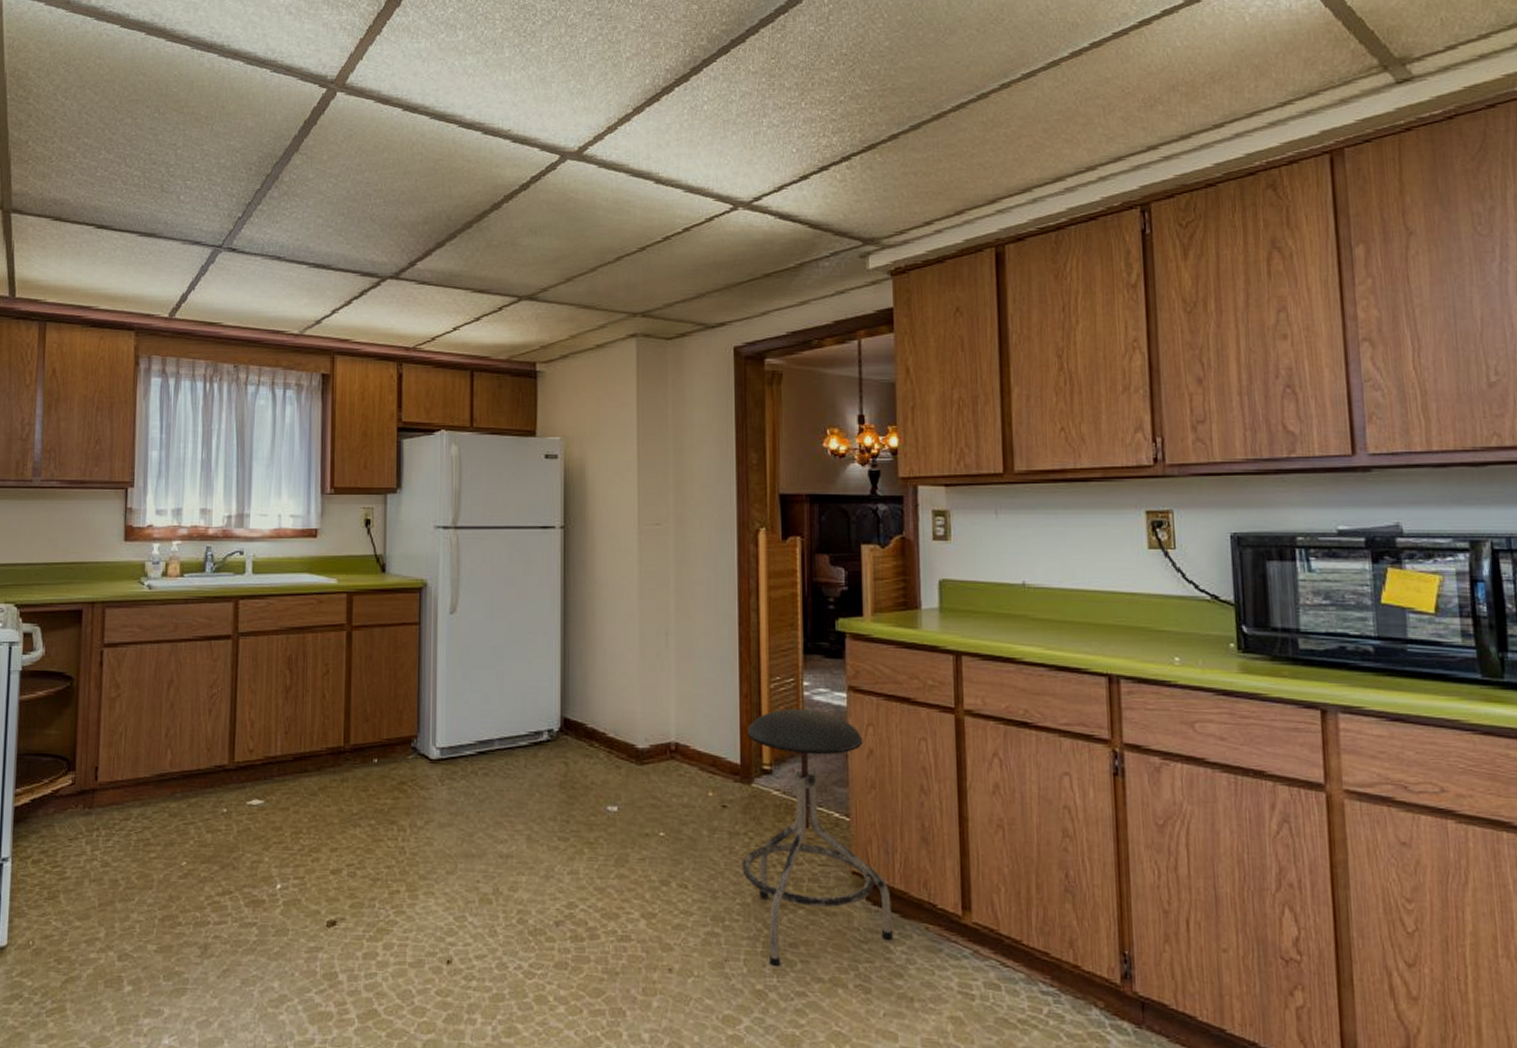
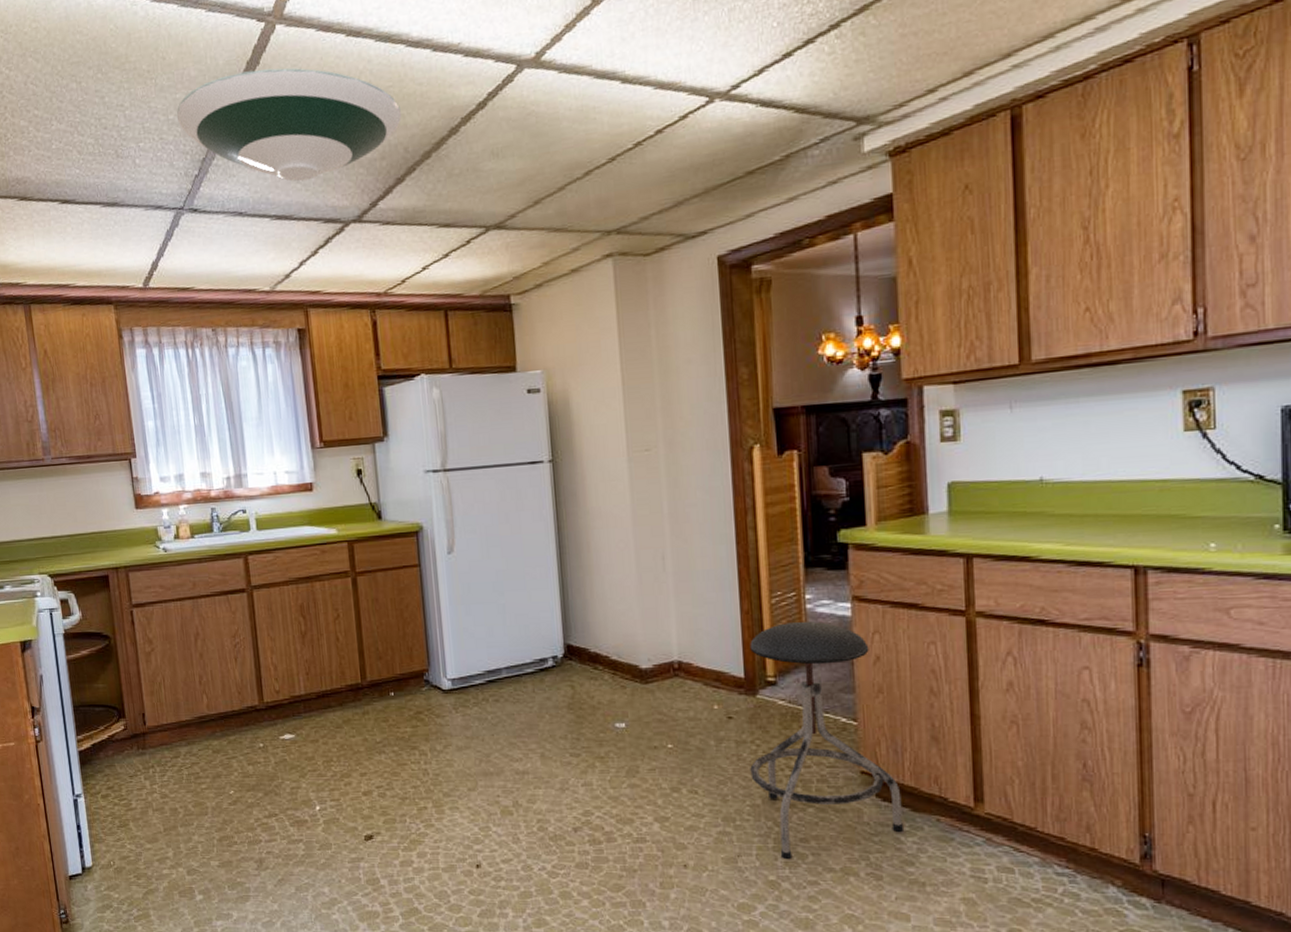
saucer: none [228,129,449,235] -> present [176,68,402,182]

